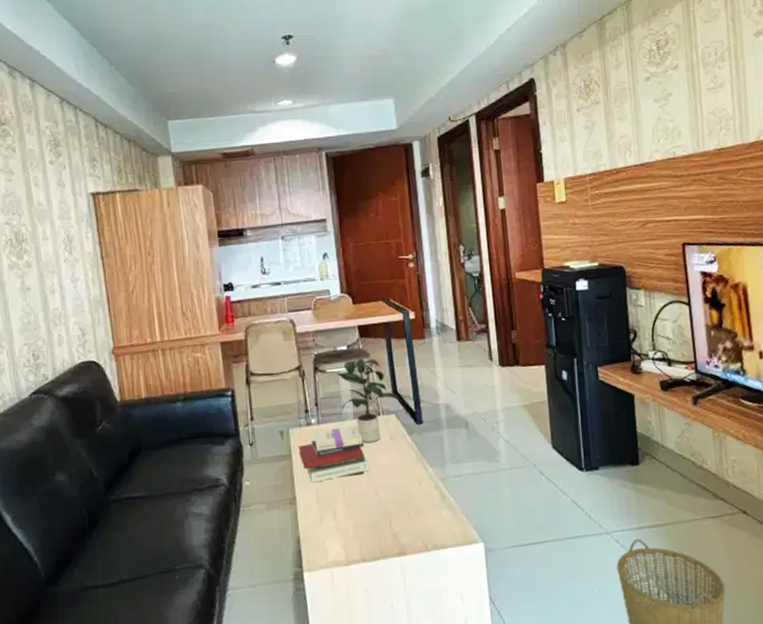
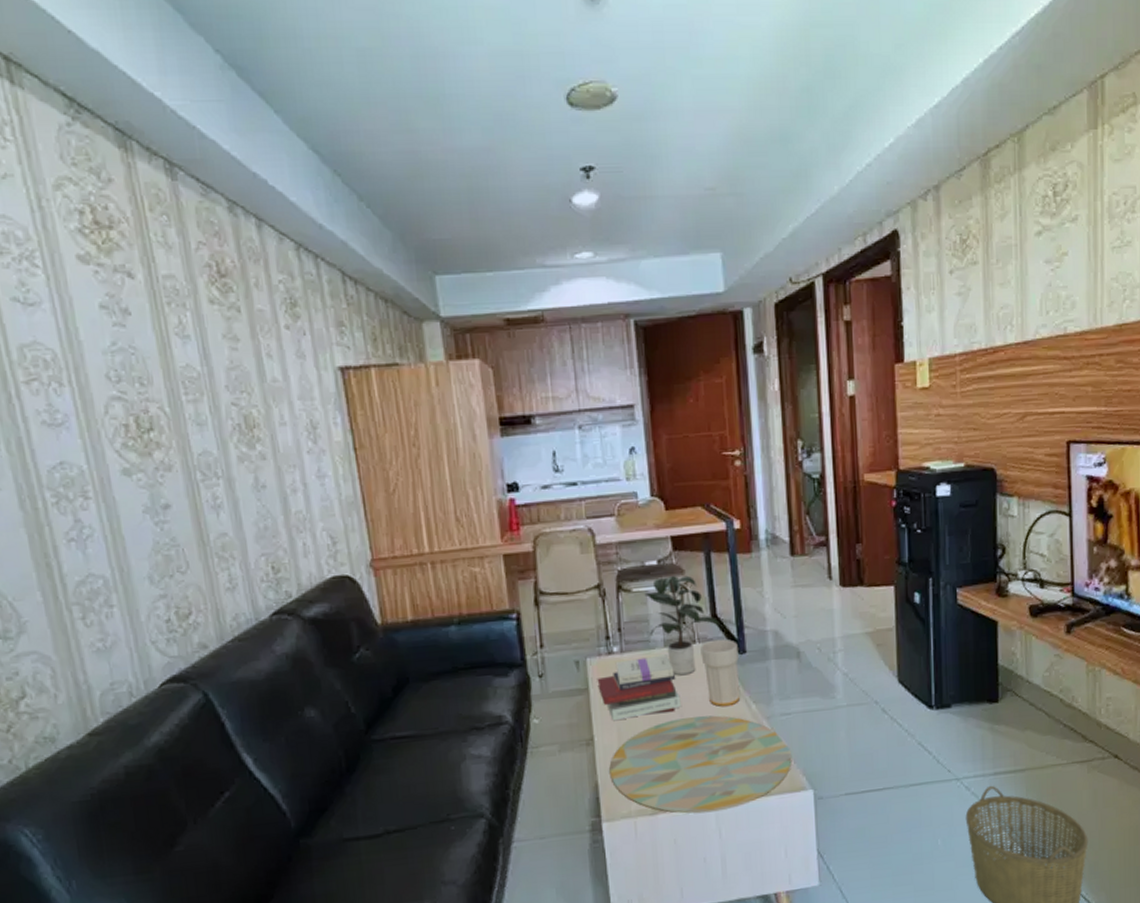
decorative tray: none [309,477,465,564] -> present [609,715,792,814]
cup: none [384,411,418,470] -> present [700,639,740,706]

